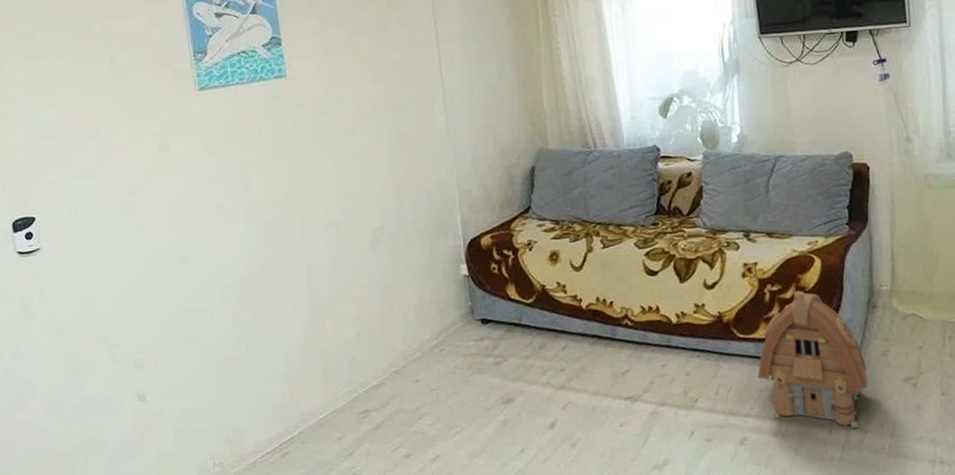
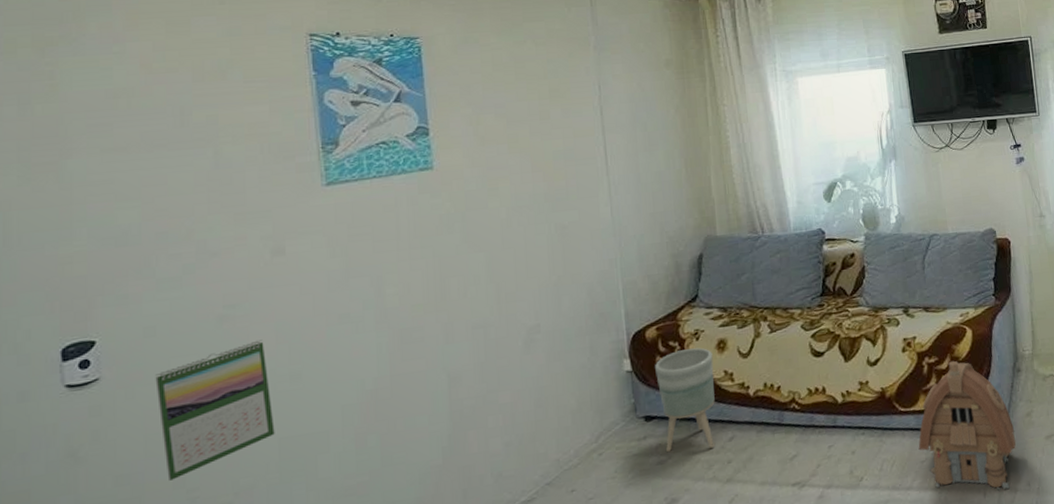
calendar: none [79,224,171,336] -> present [155,339,275,481]
planter: none [490,258,548,355] -> present [655,347,715,453]

